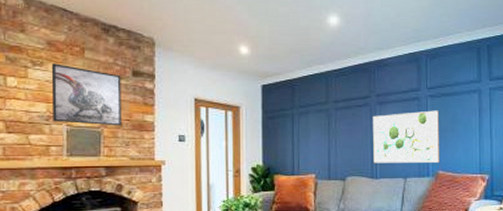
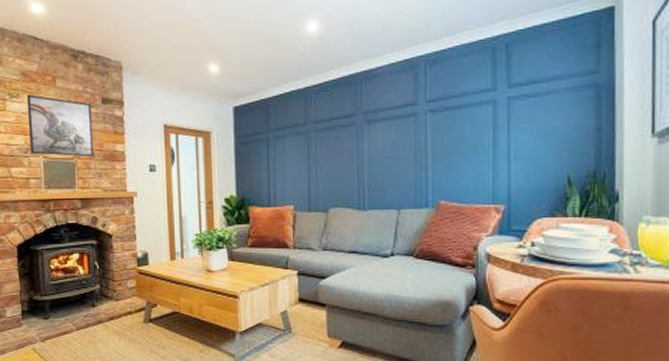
wall art: present [373,110,439,163] -> none [360,128,441,192]

